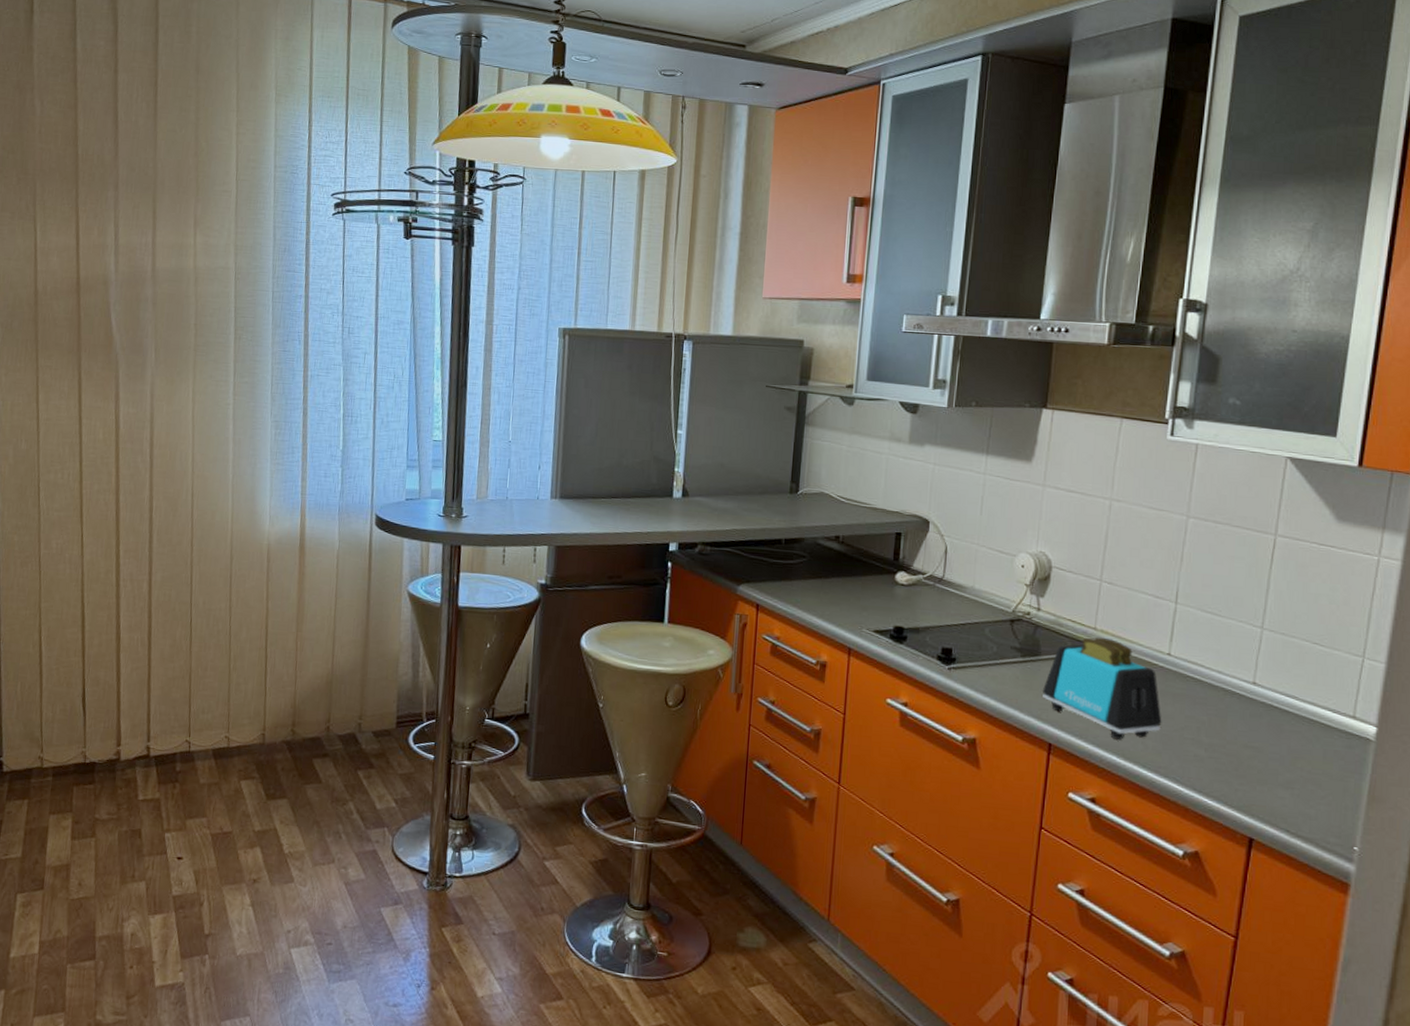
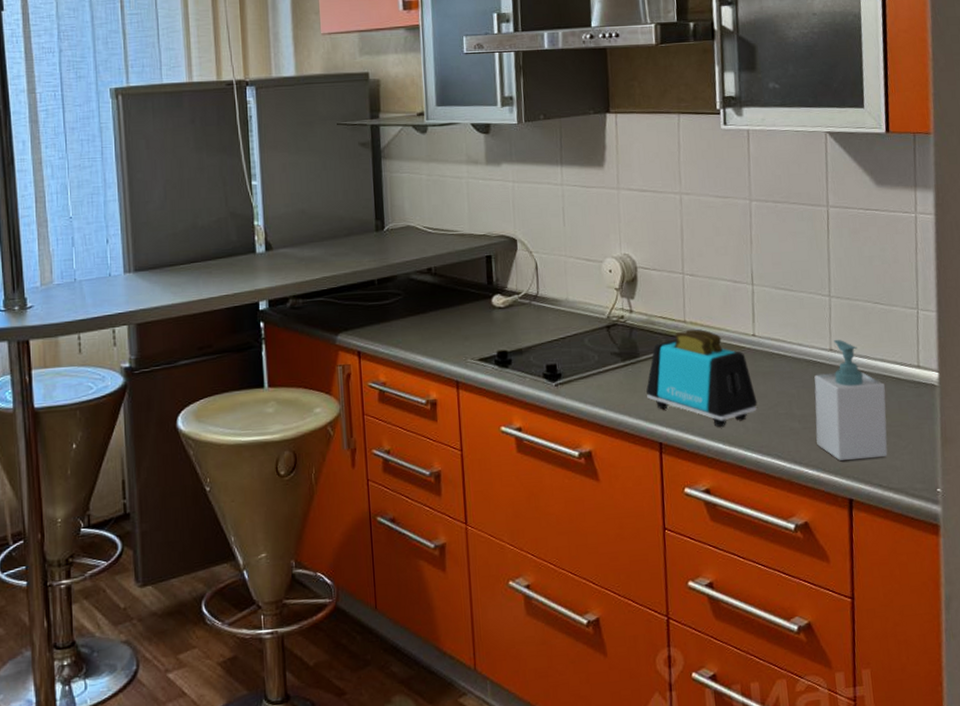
soap bottle: none [1222,674,1312,802] -> present [814,340,888,461]

